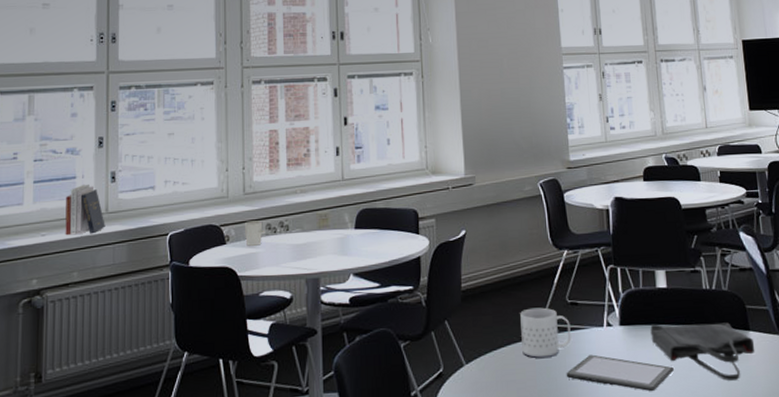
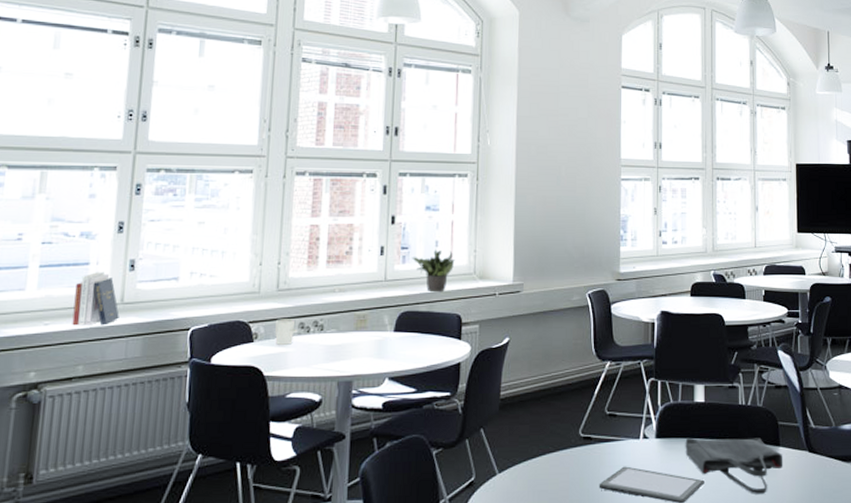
potted plant: none [366,147,407,188] -> present [412,249,455,291]
mug: present [520,307,571,358] -> none [557,418,607,468]

